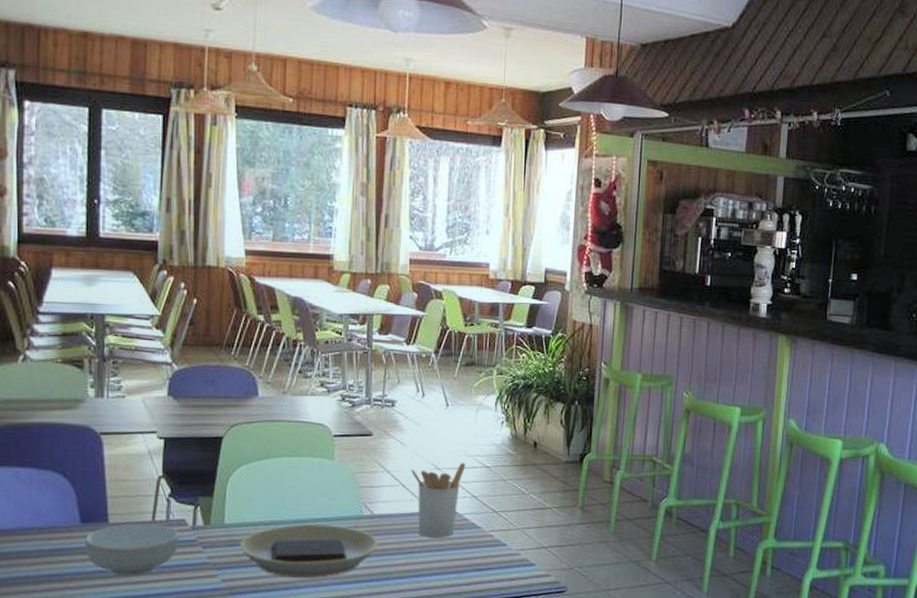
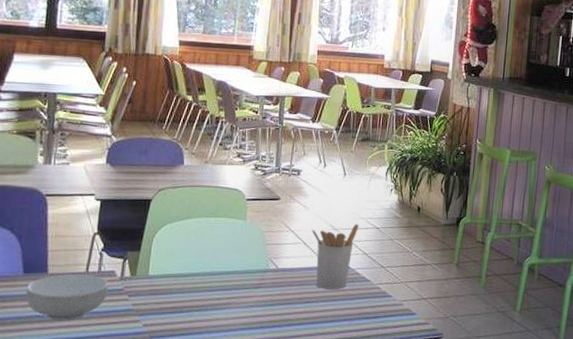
plate: present [240,524,378,579] -> none [161,276,281,325]

